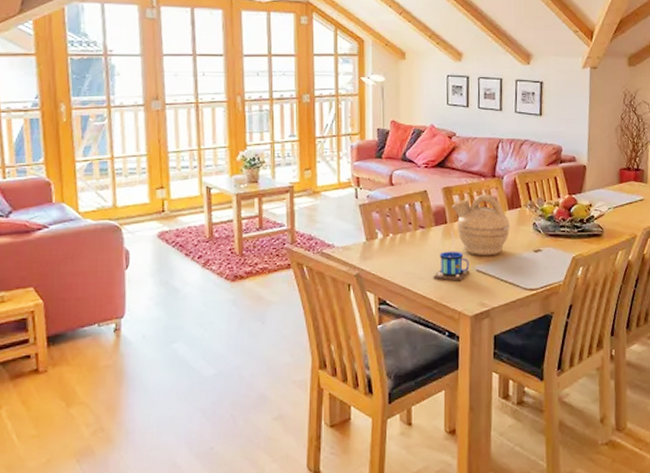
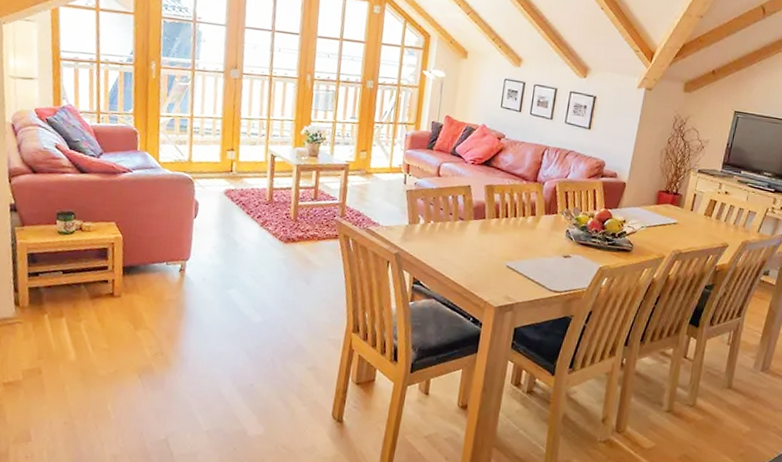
mug: present [433,231,470,281] -> none [466,226,501,274]
teapot: present [451,194,509,256] -> none [491,196,544,255]

